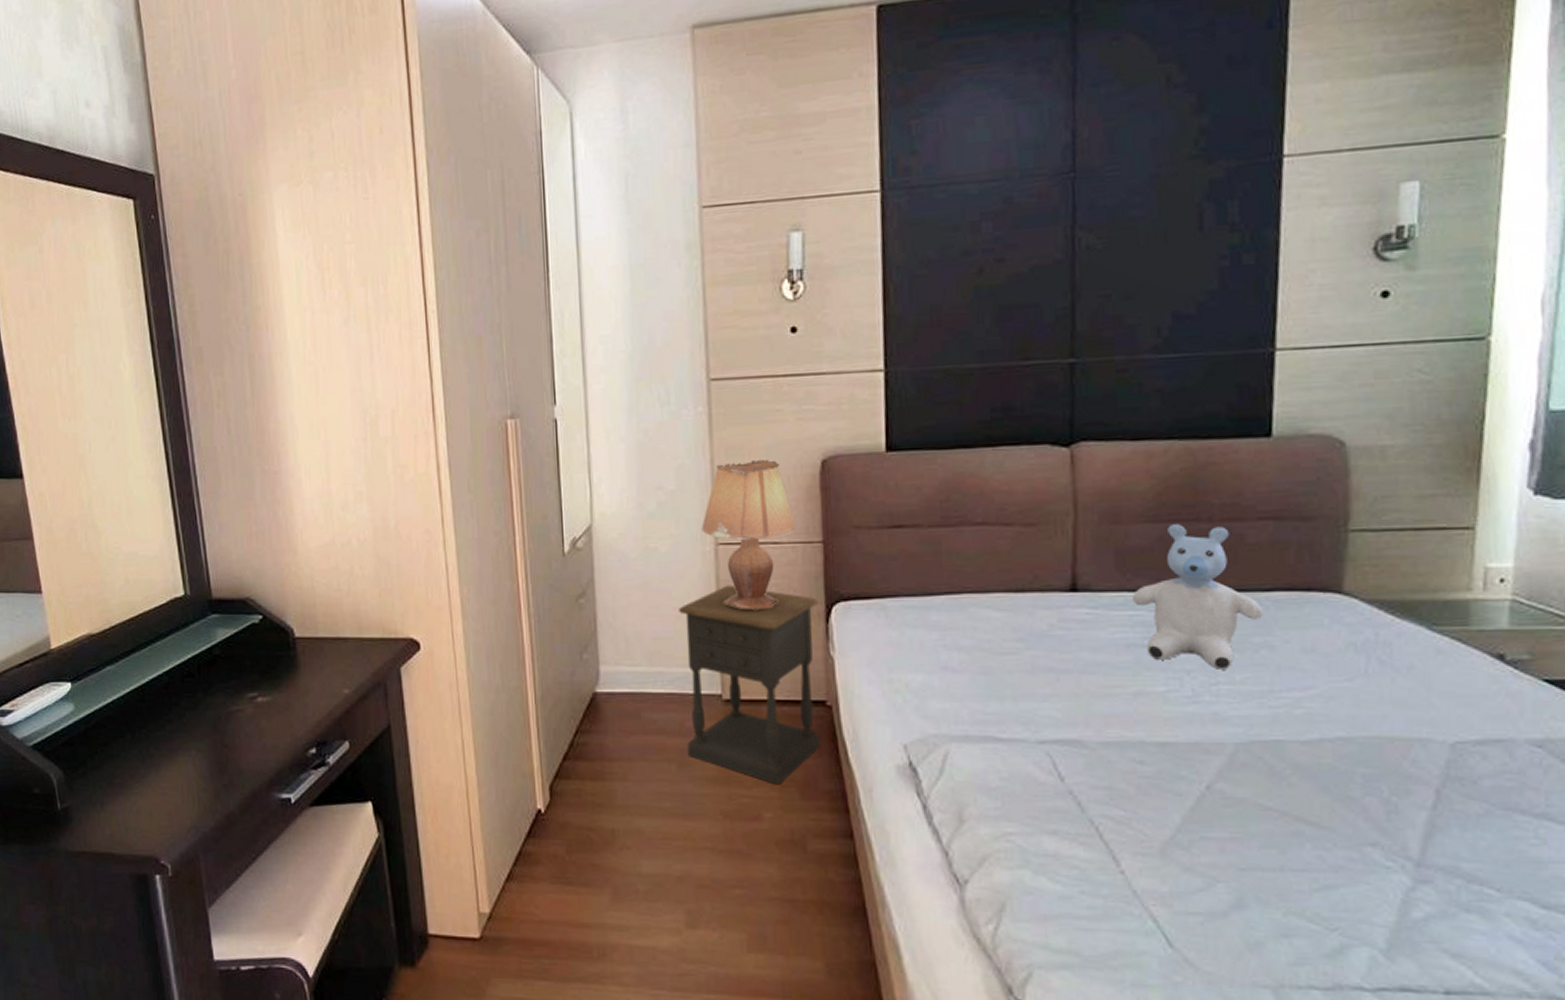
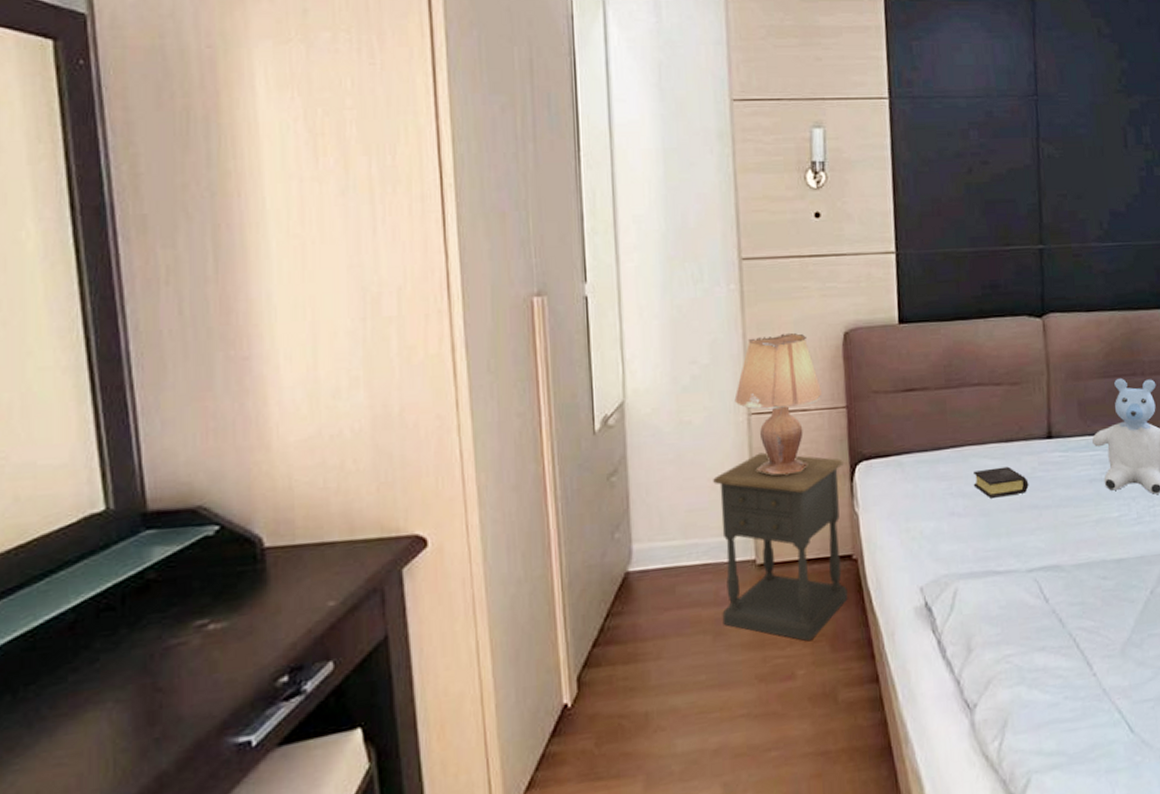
book: none [972,620,1044,655] -> present [973,466,1029,498]

